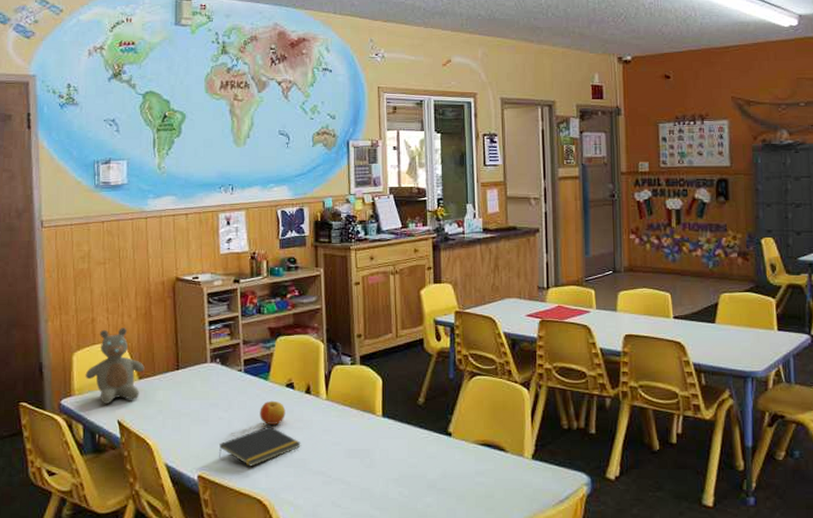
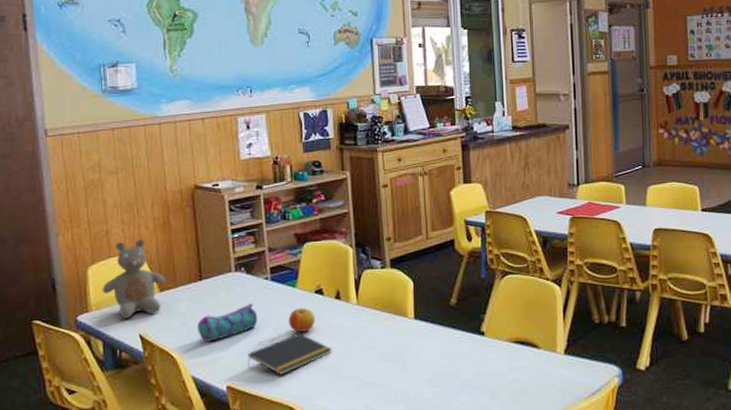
pencil case: none [173,394,230,430] -> present [198,303,258,342]

